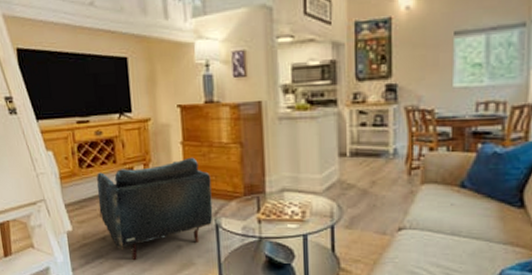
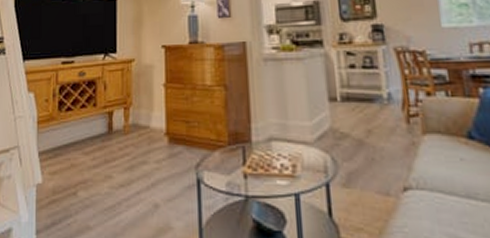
armchair: present [96,157,213,261] -> none [73,101,195,223]

